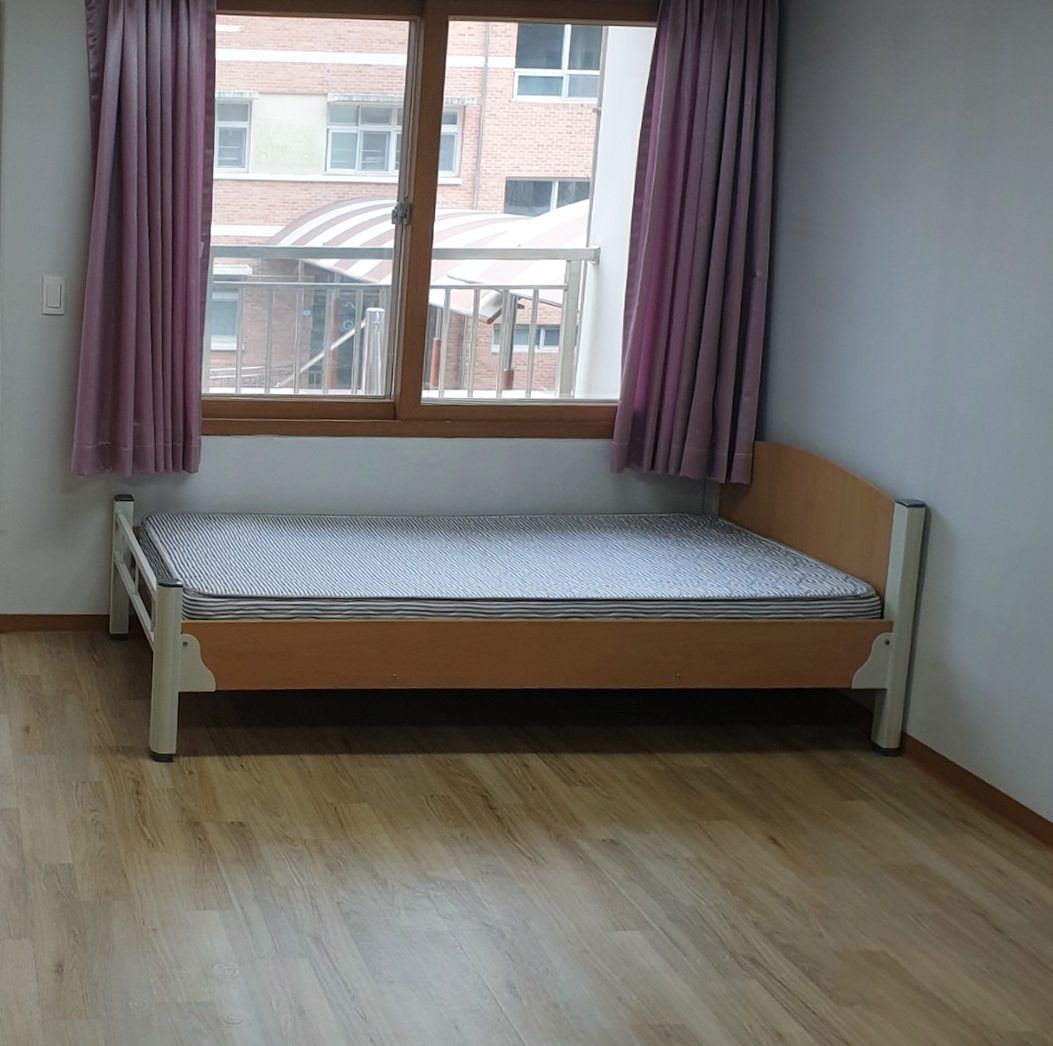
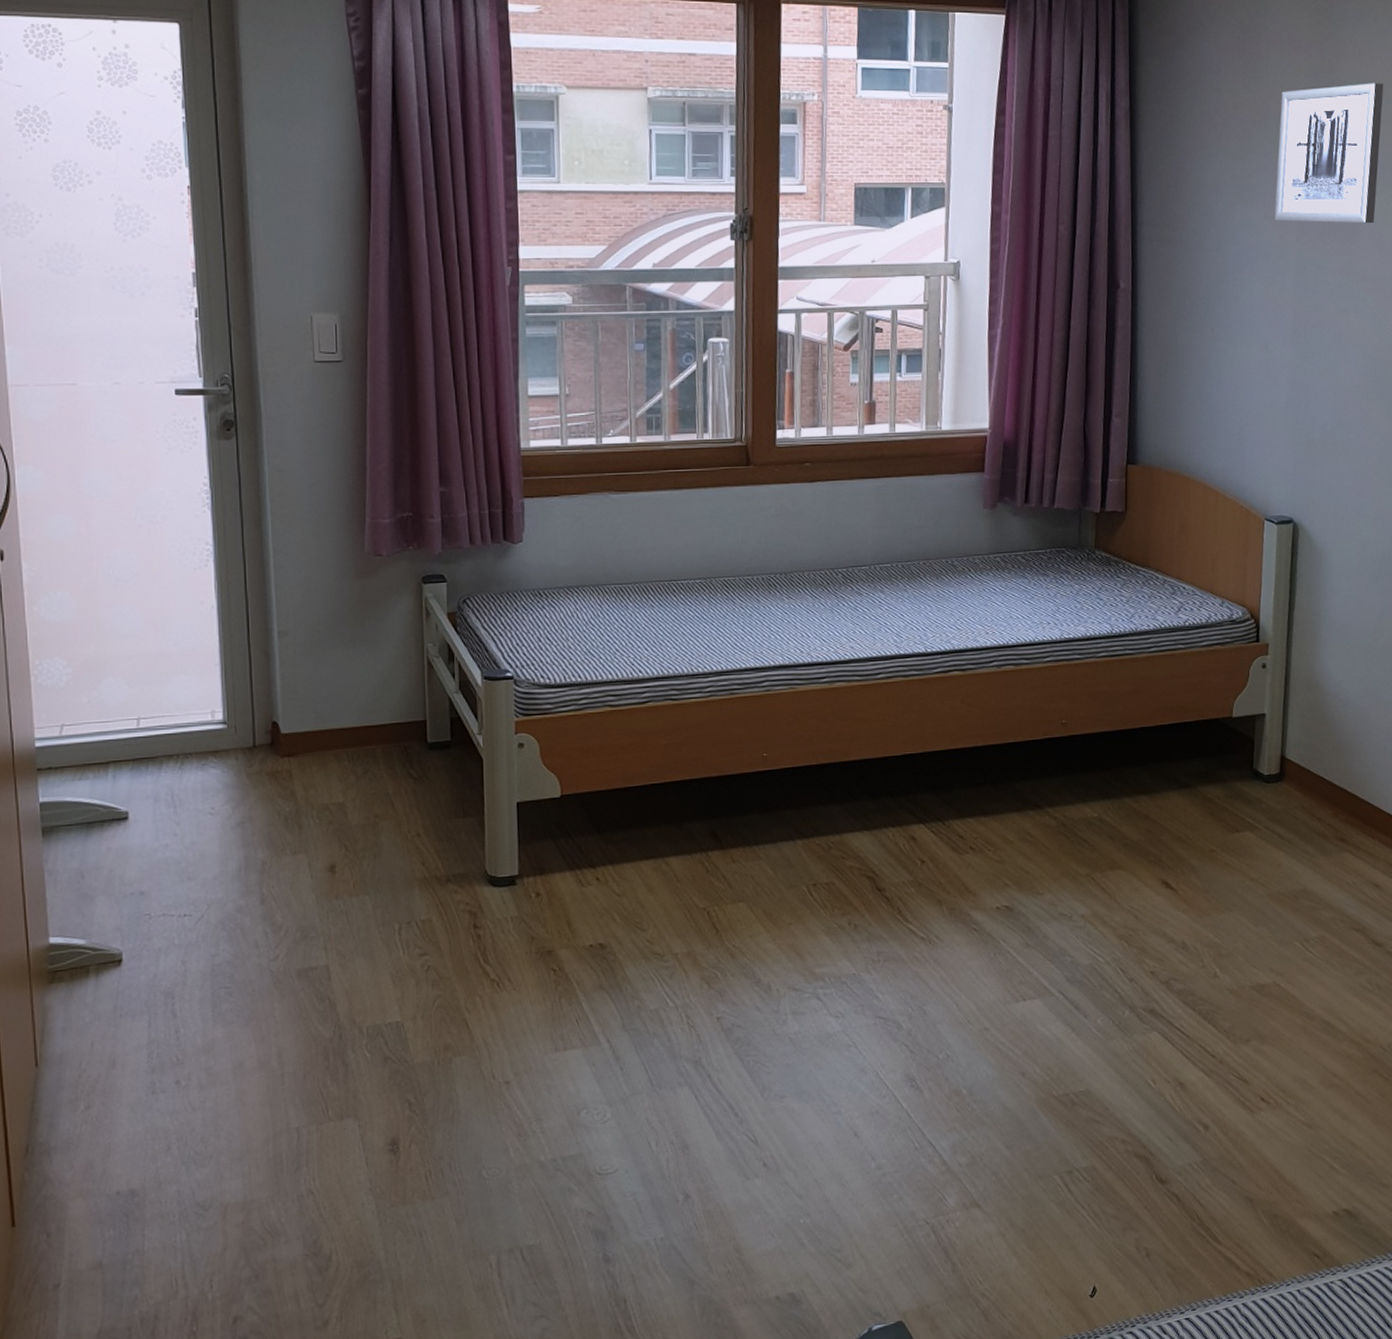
wall art: none [920,87,1045,223] -> present [1274,83,1384,224]

